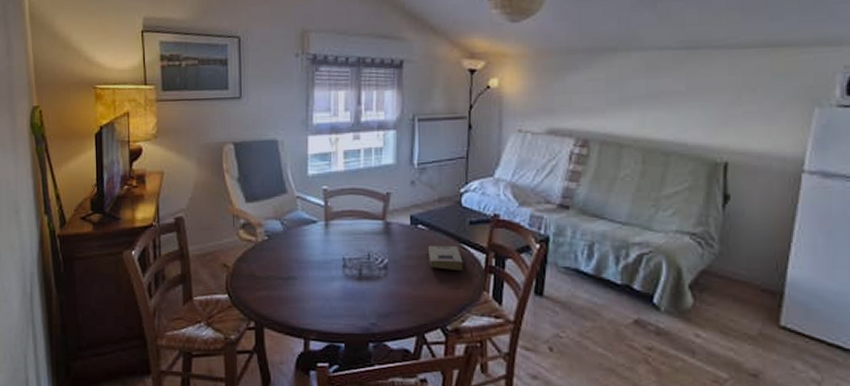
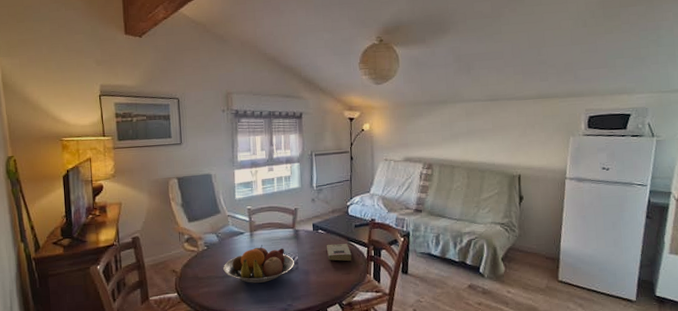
fruit bowl: none [287,239,382,290] -> present [223,244,294,283]

